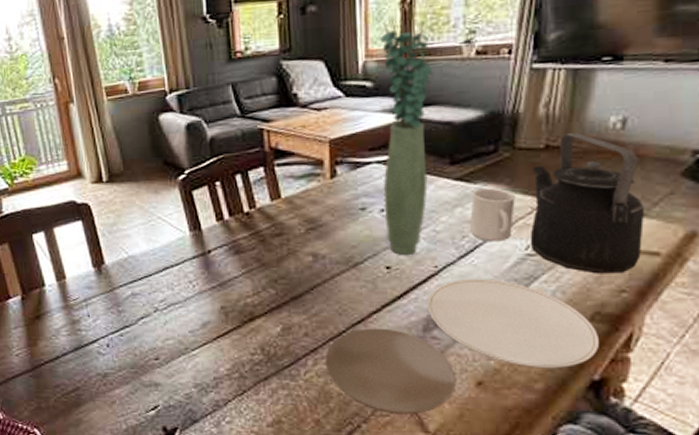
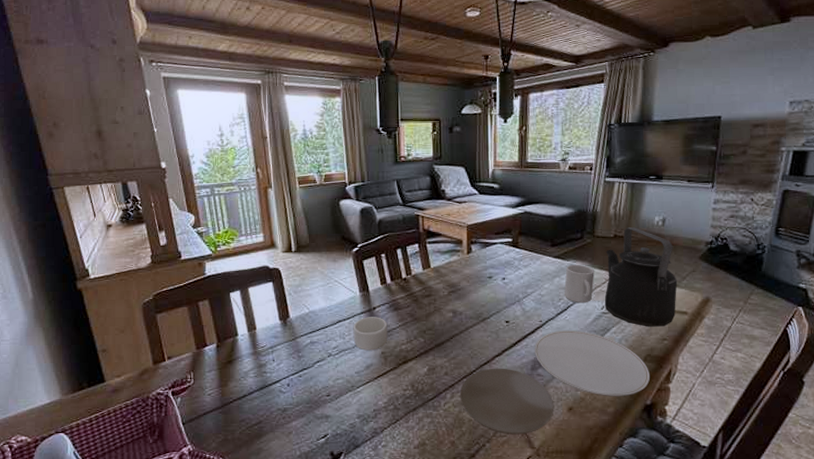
mug: none [183,261,228,305] -> present [353,316,388,351]
vase: present [380,22,433,255] -> none [504,142,540,312]

